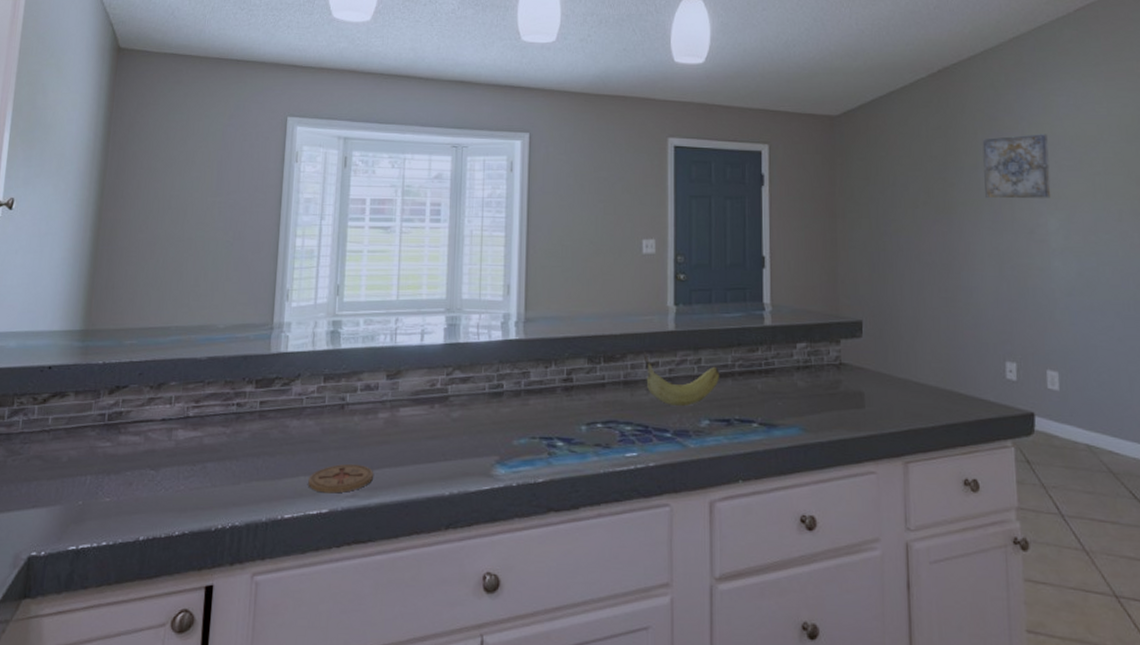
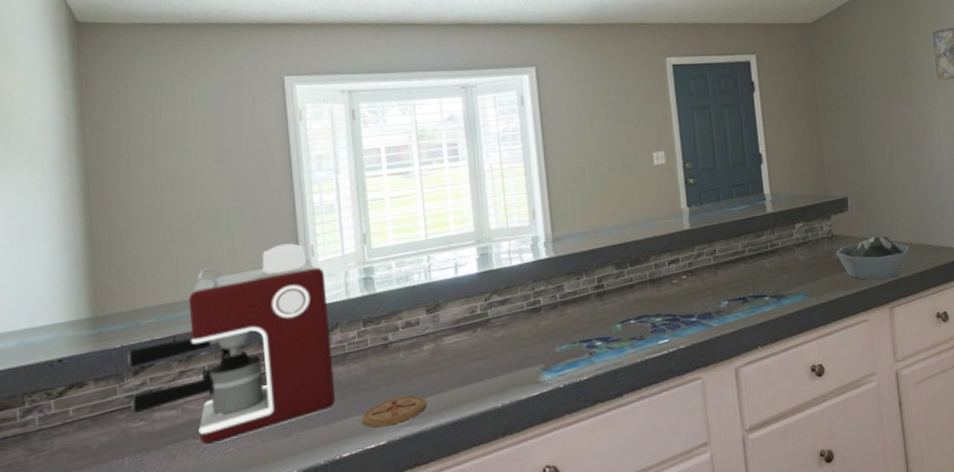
coffee maker: none [102,283,295,478] -> present [127,243,335,445]
fruit: present [643,351,720,407] -> none [664,251,733,294]
bowl: none [842,372,935,426] -> present [835,236,910,280]

